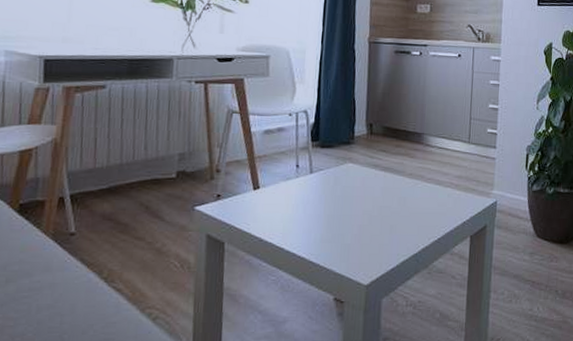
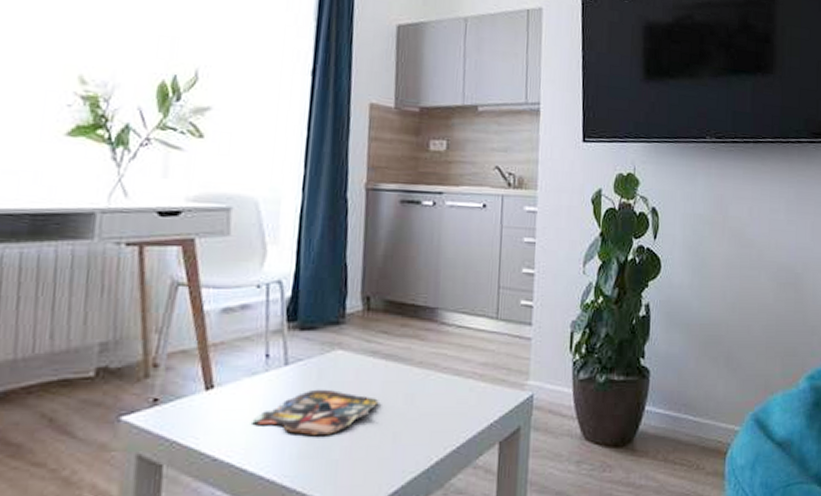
magazine: none [287,191,380,225] -> present [252,389,379,435]

